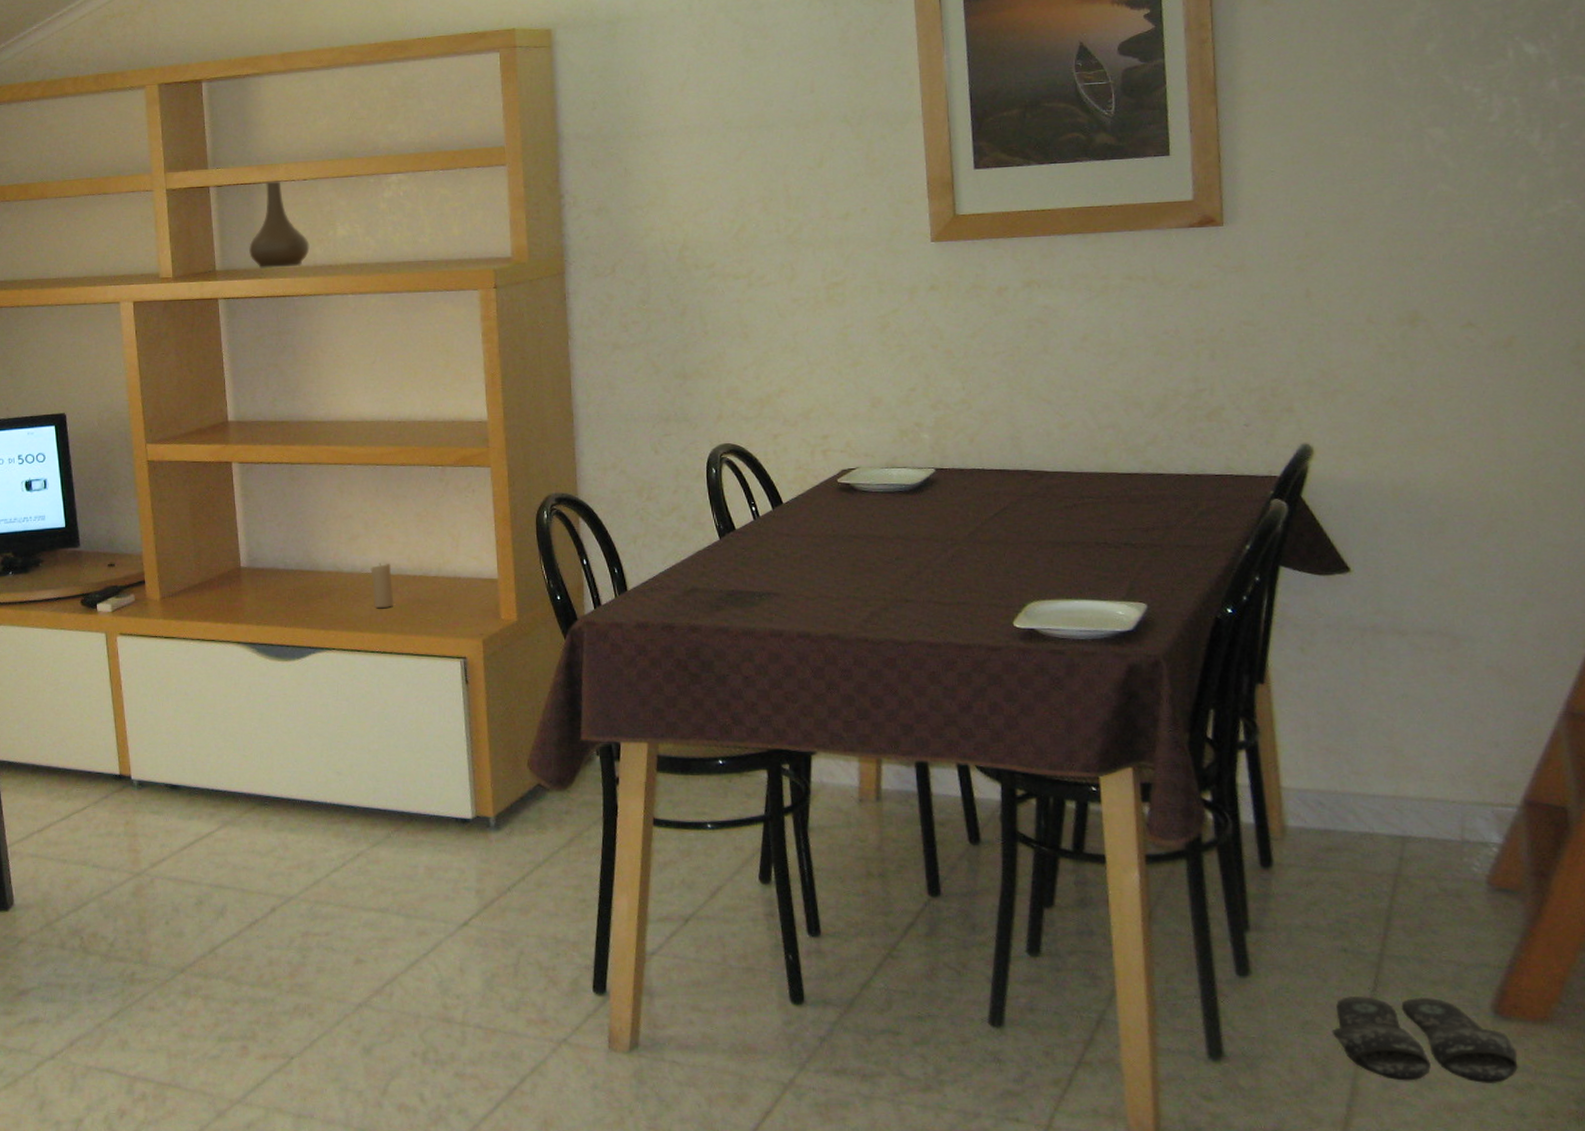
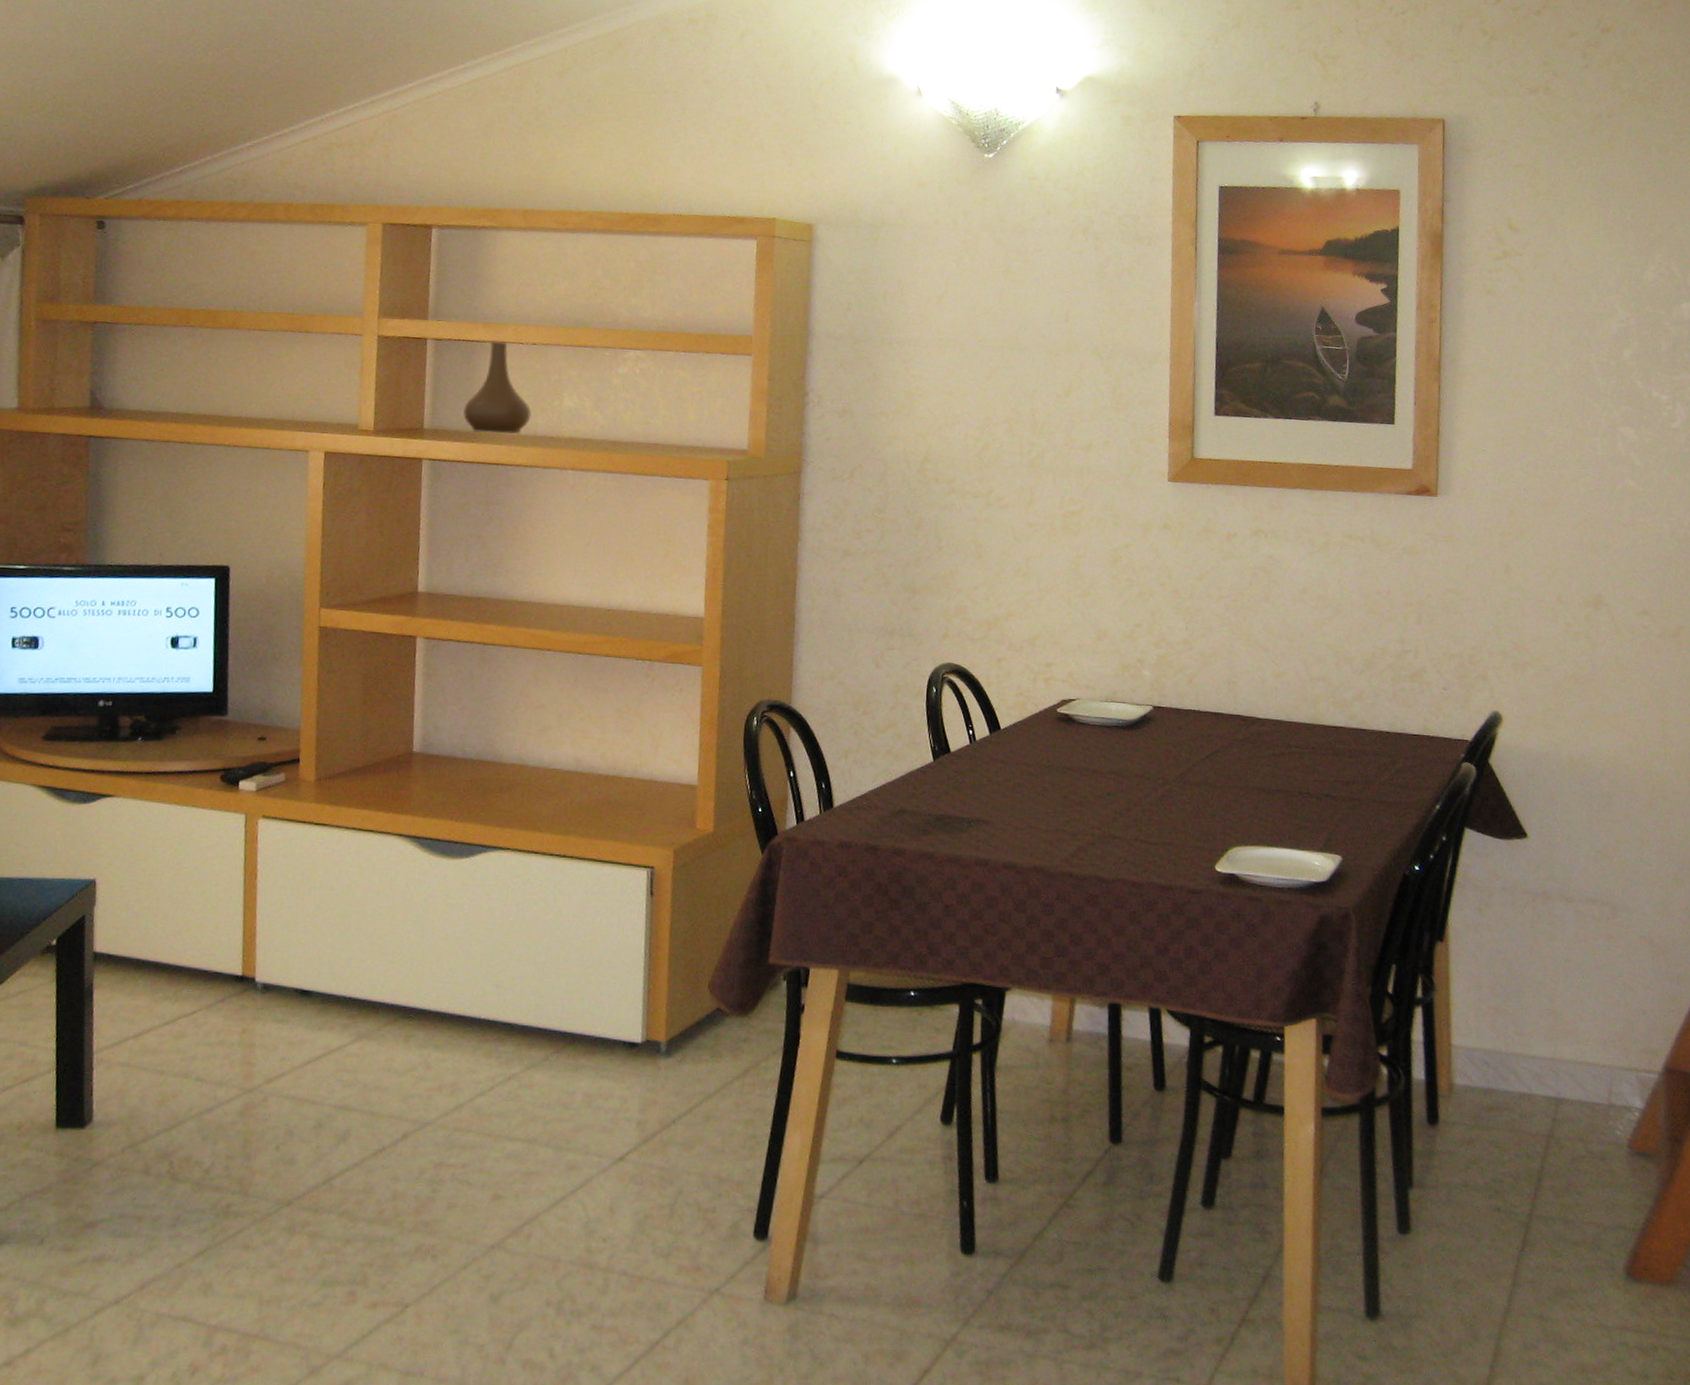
candle: present [370,563,394,608] -> none [558,759,582,808]
slippers: present [1332,995,1519,1083] -> none [1481,1255,1645,1345]

